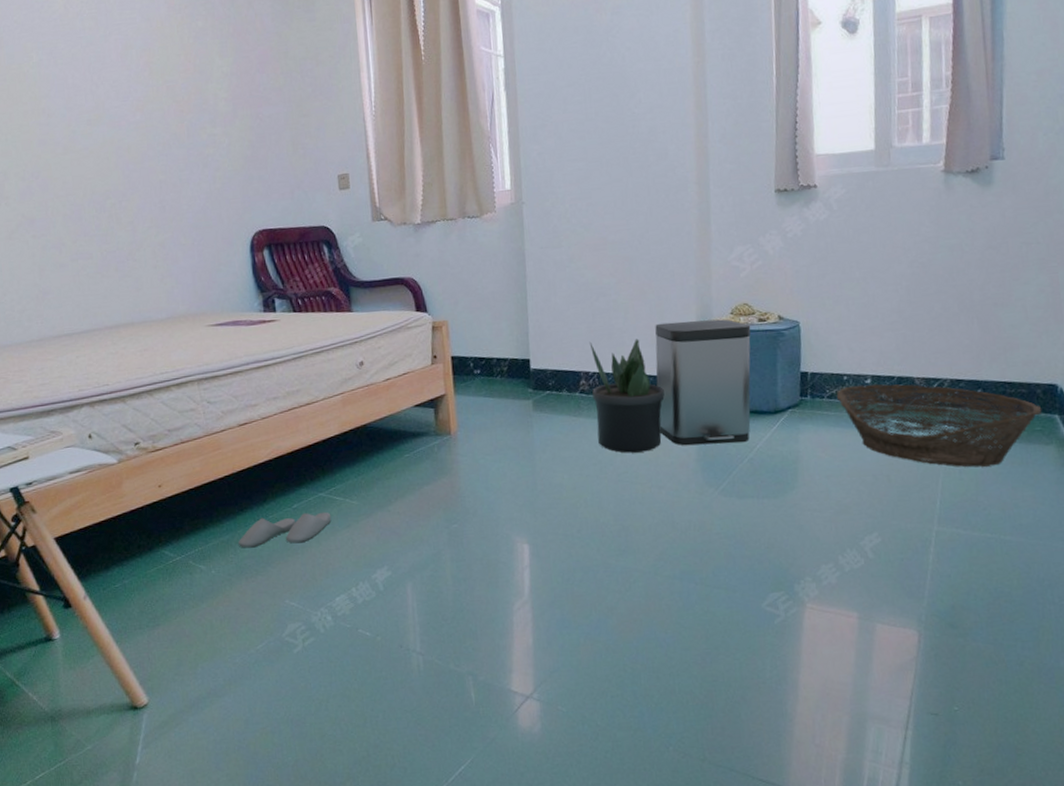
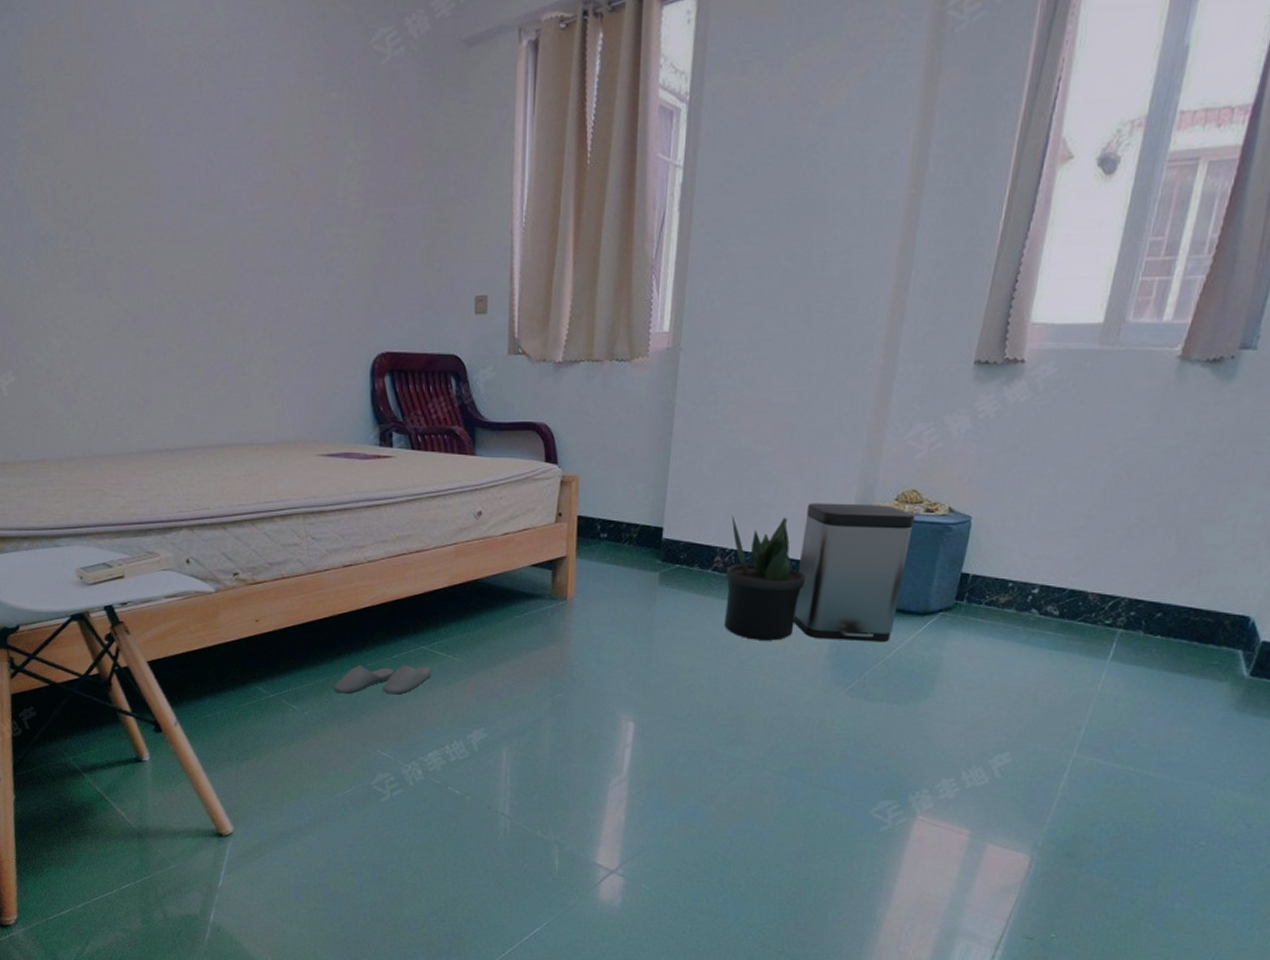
basket: present [837,384,1042,467] -> none [997,594,1226,697]

